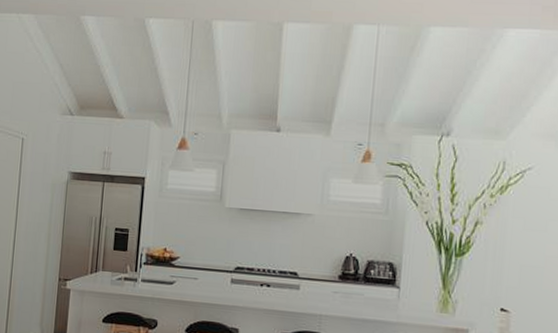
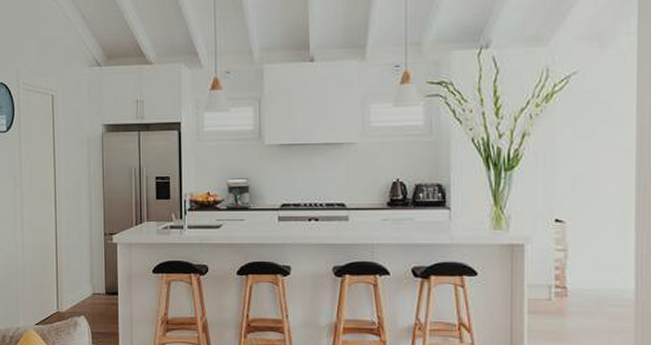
coffee maker: none [180,236,207,268] -> present [225,178,252,209]

